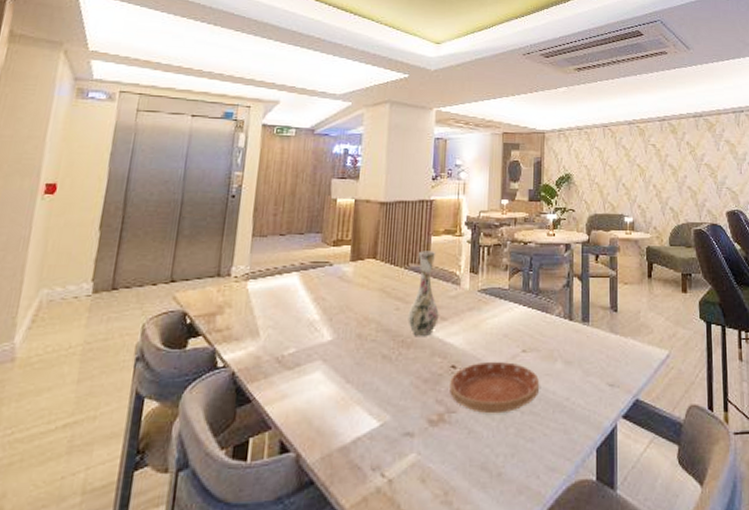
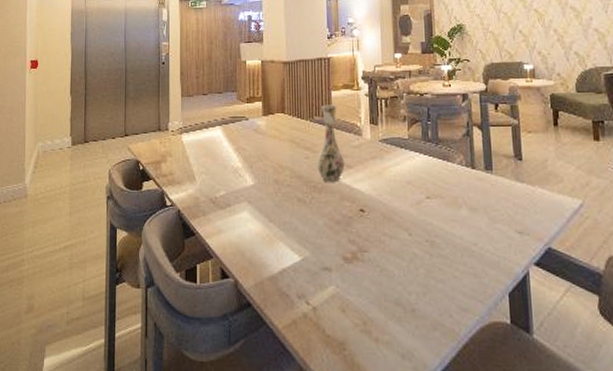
saucer: present [450,361,540,414] -> none [360,206,446,255]

